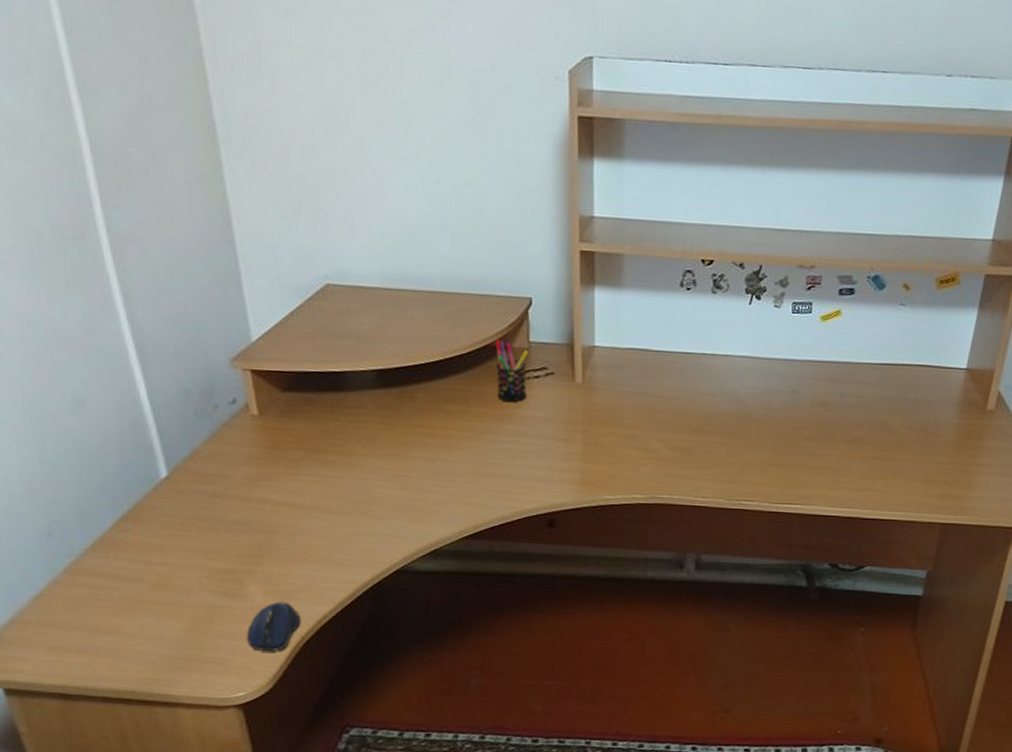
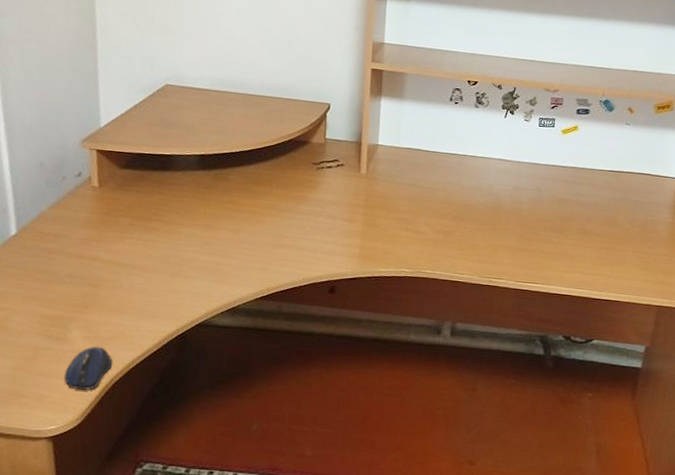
pen holder: present [495,339,528,403] -> none [296,134,324,187]

